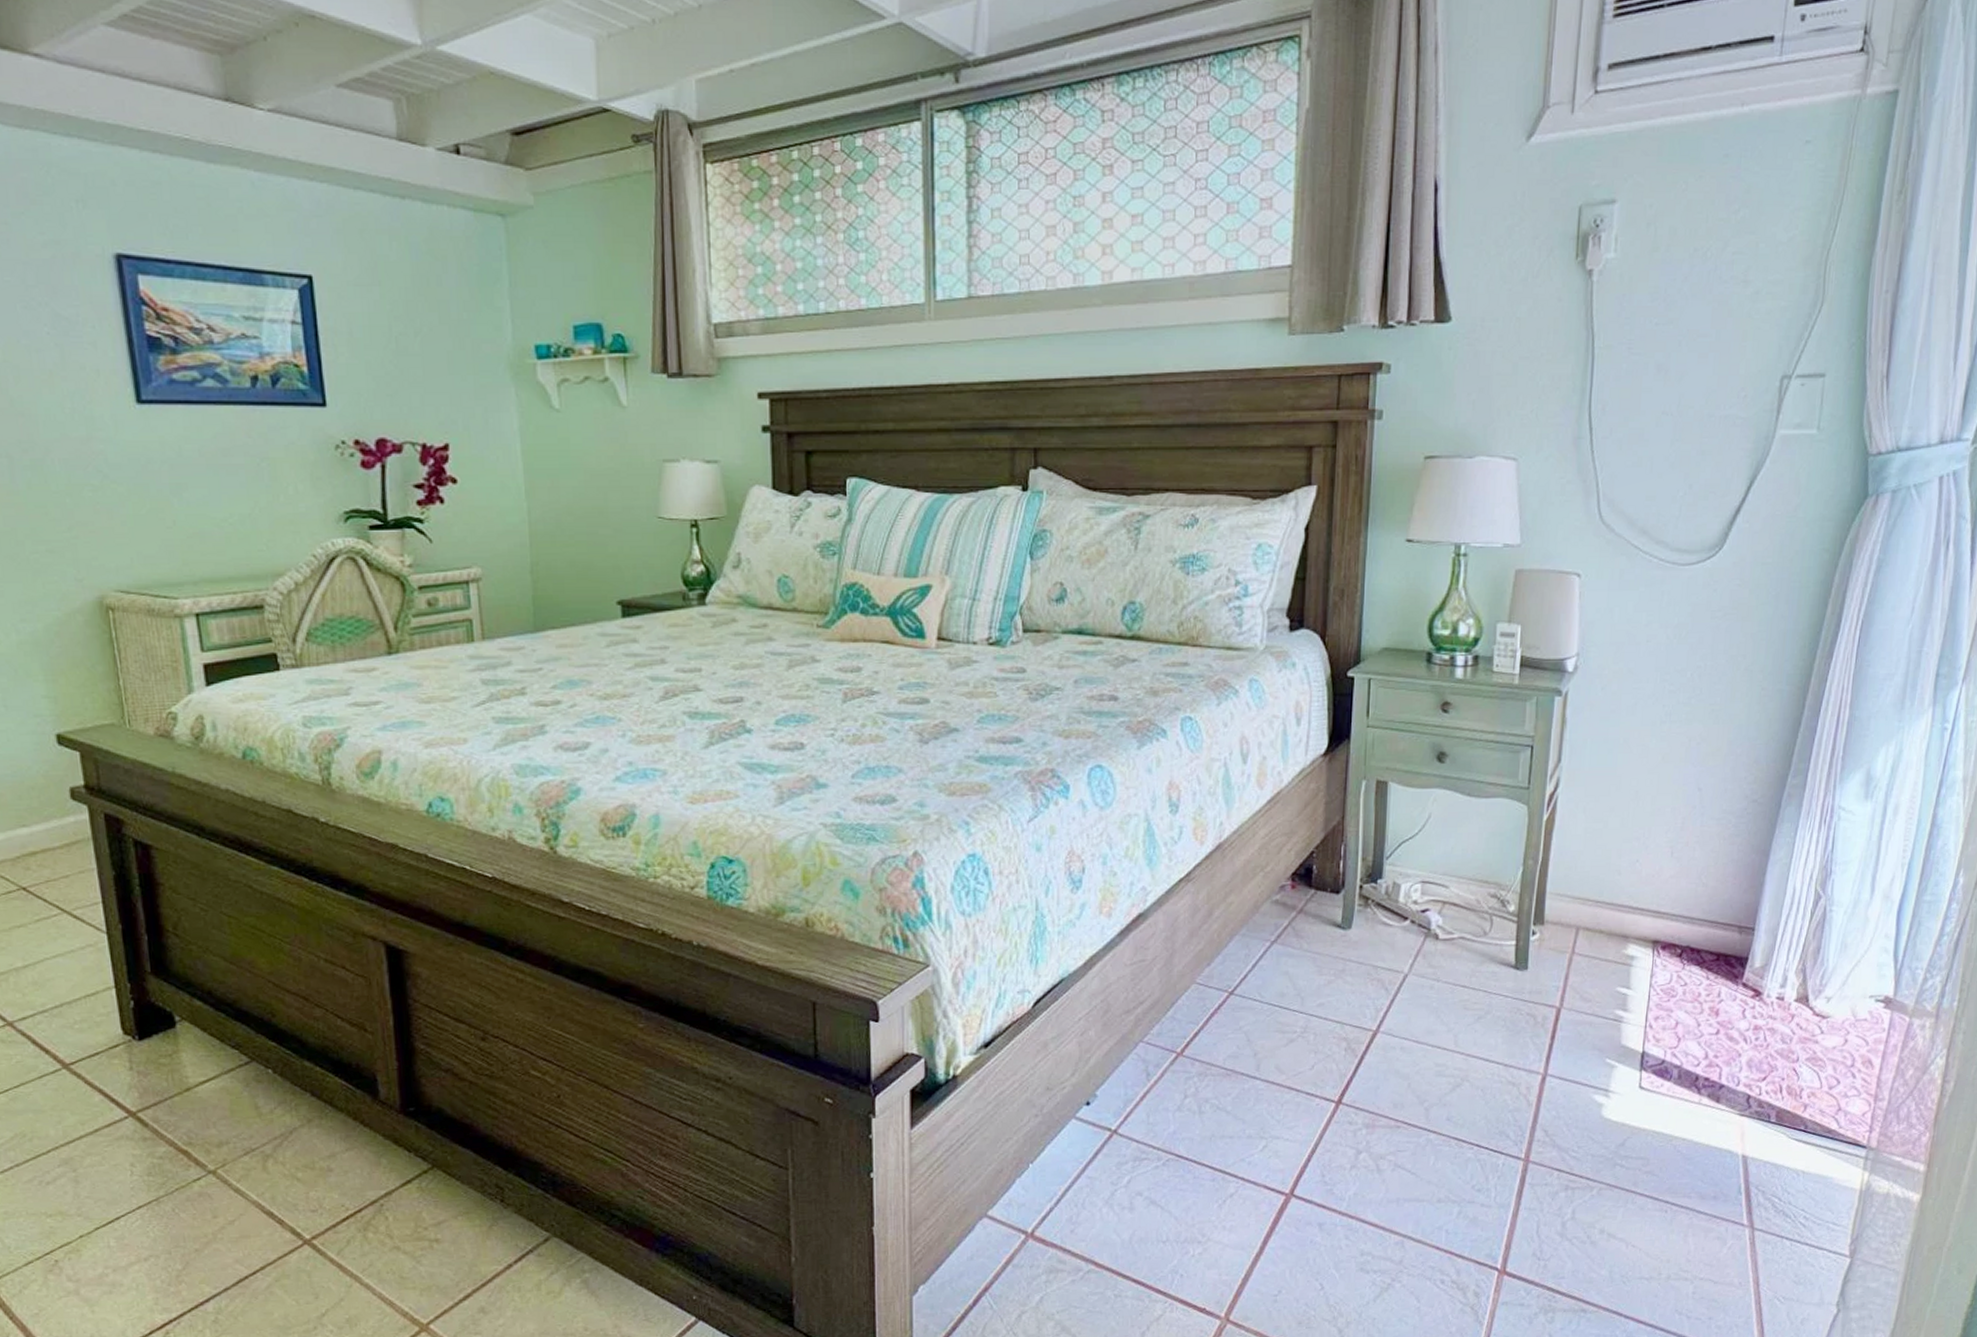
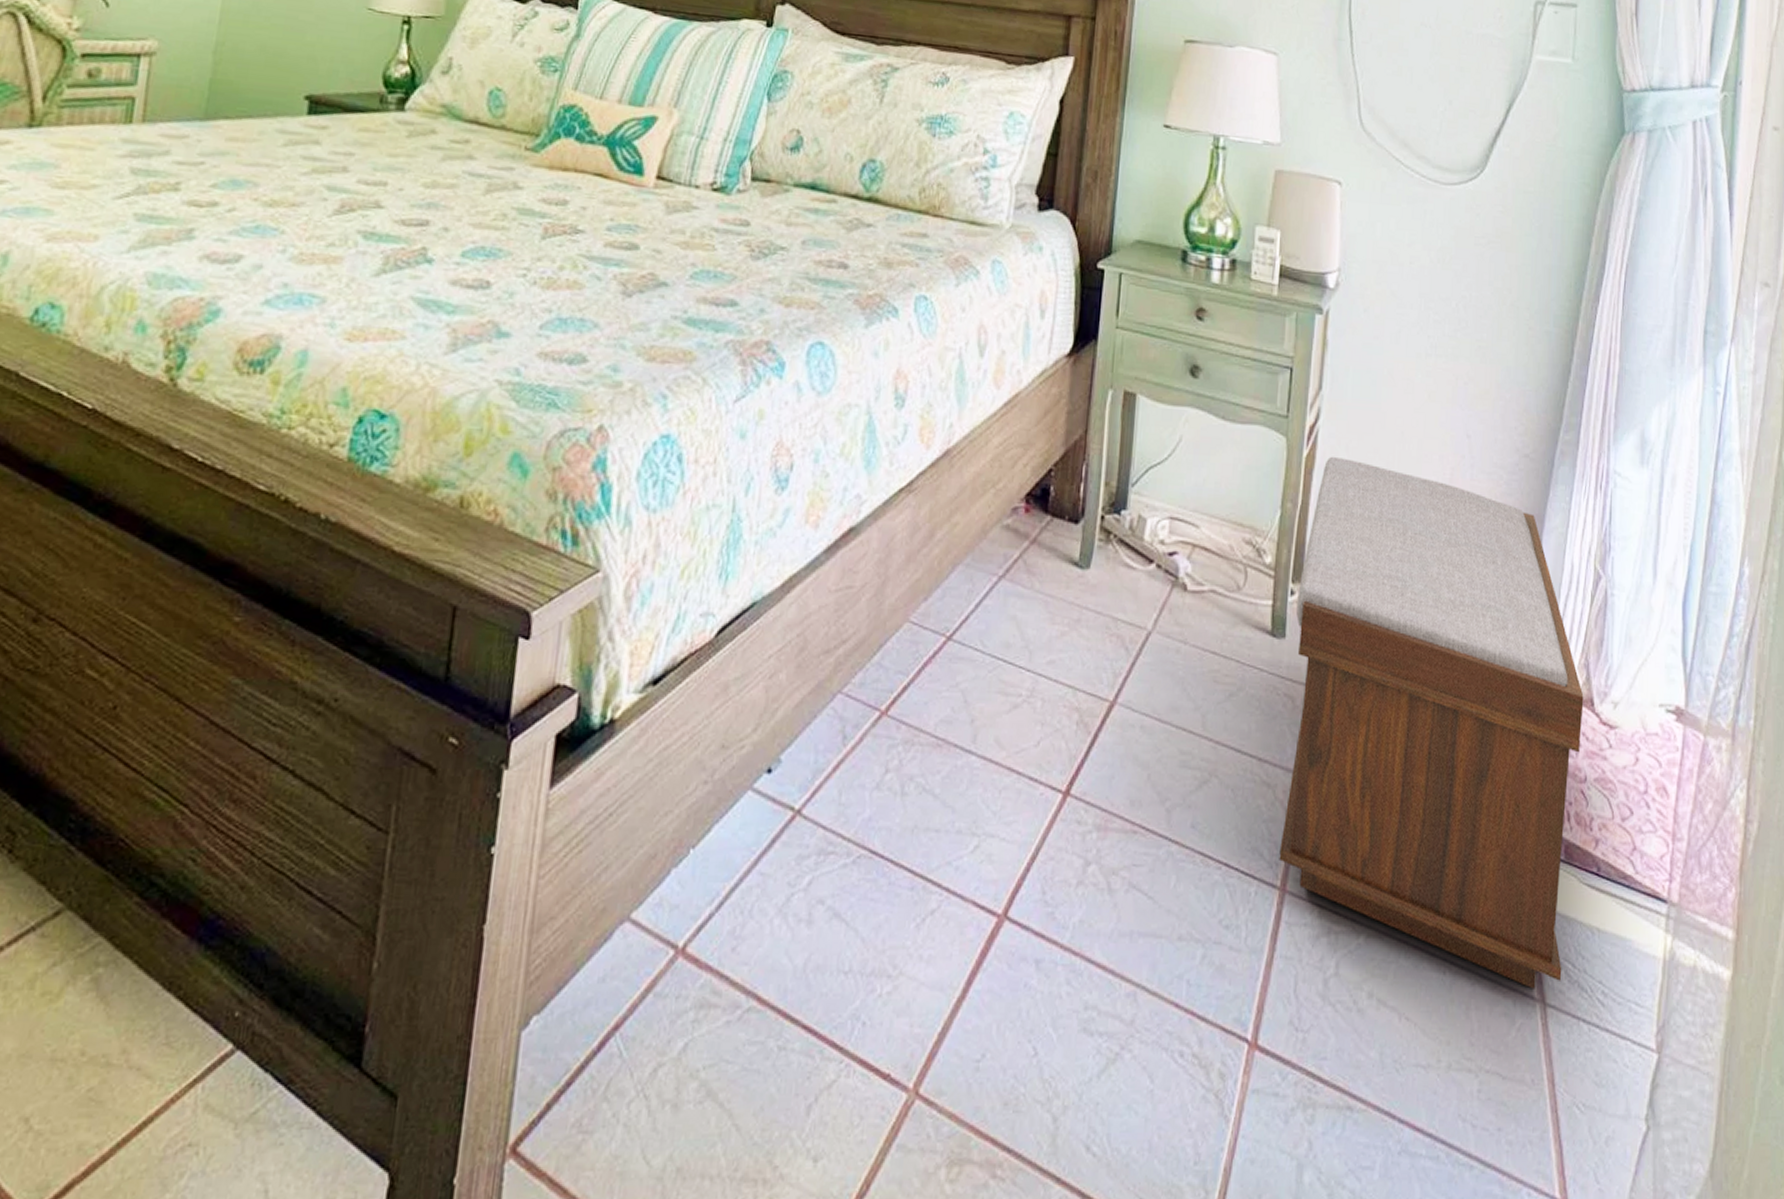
bench: none [1523,817,1800,1219] -> present [1279,456,1584,989]

